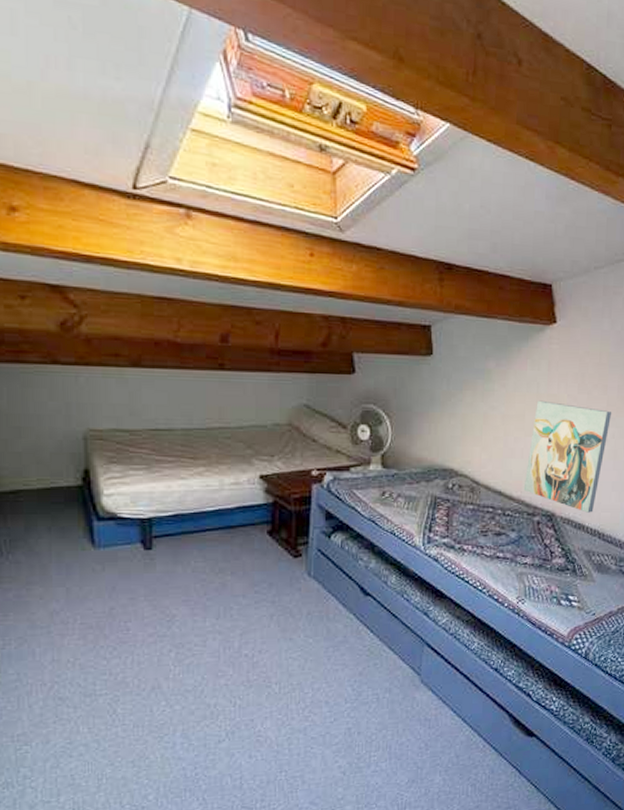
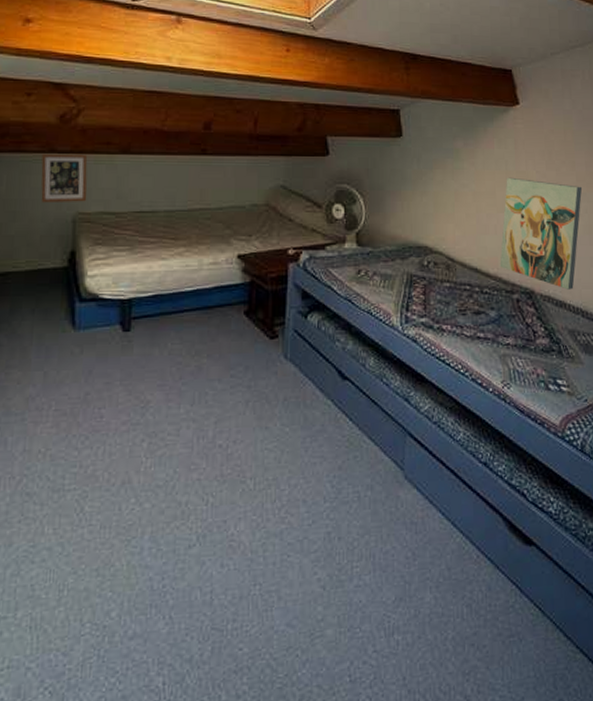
picture frame: none [44,364,98,419] -> present [41,153,88,203]

